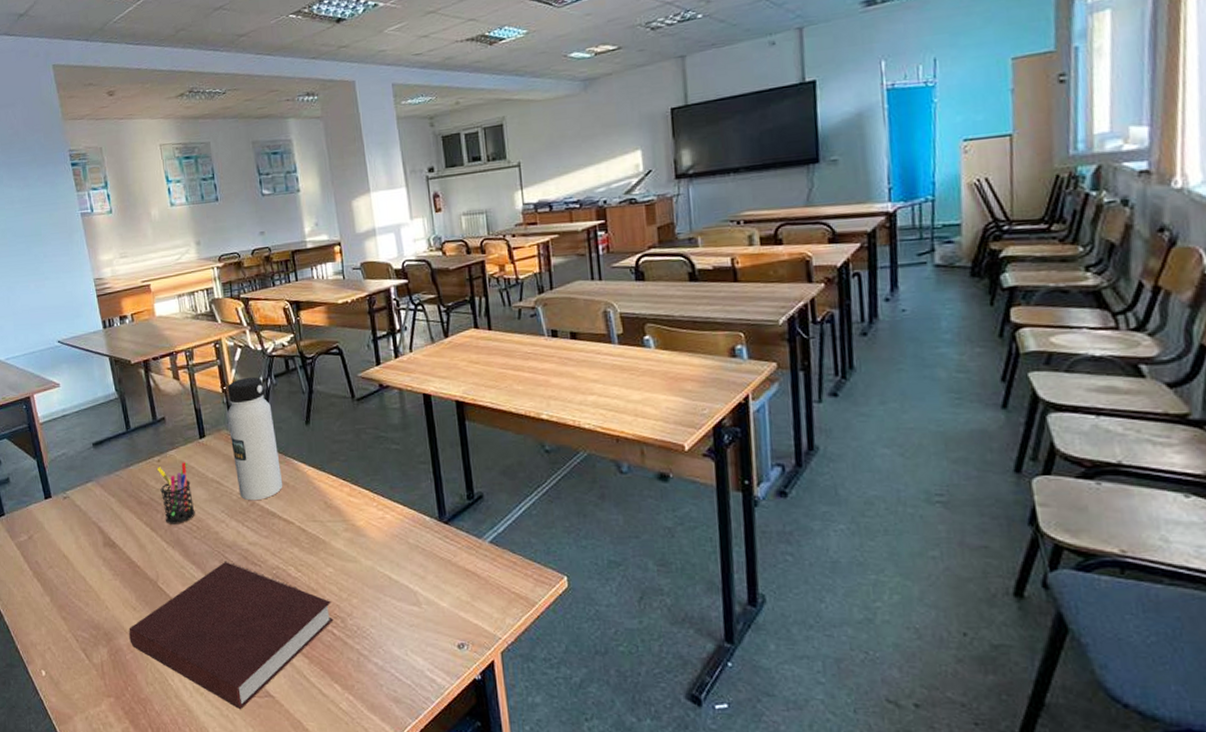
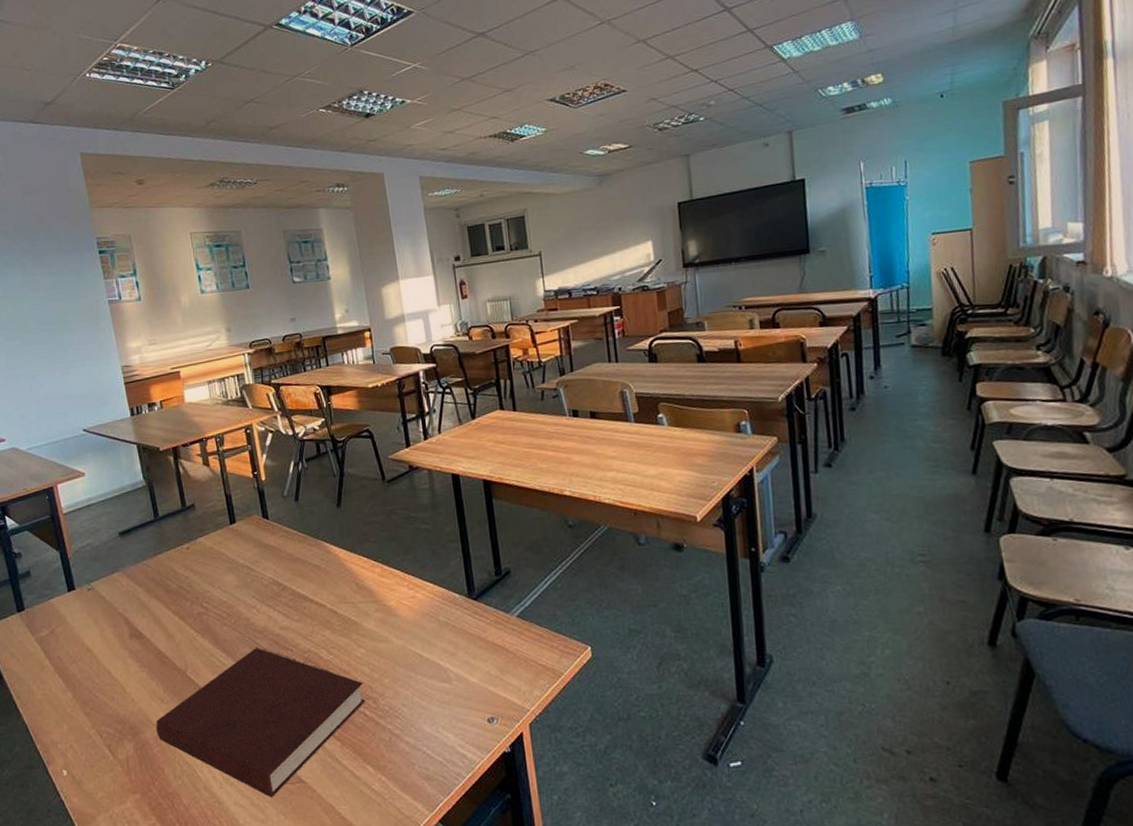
pen holder: present [156,462,195,524] -> none [185,548,226,612]
water bottle: present [226,377,283,501] -> none [257,461,315,585]

